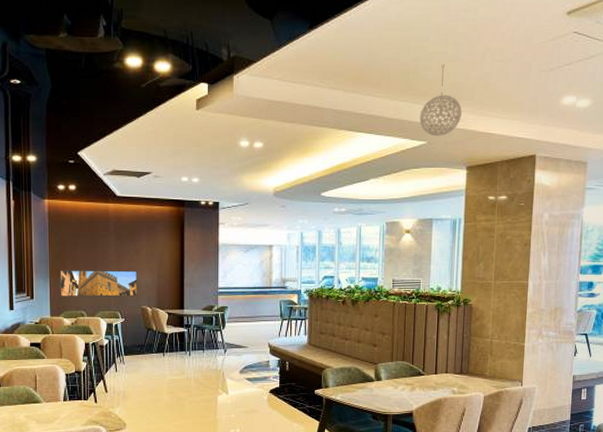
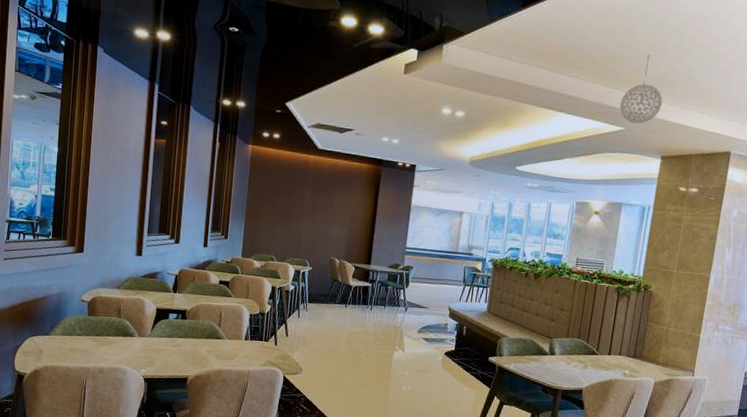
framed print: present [60,270,138,297] -> none [253,214,330,248]

